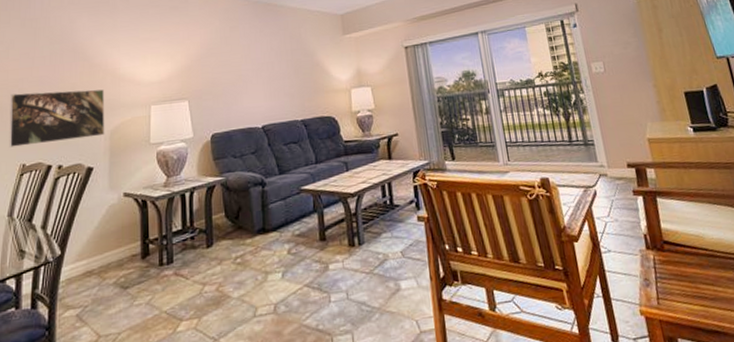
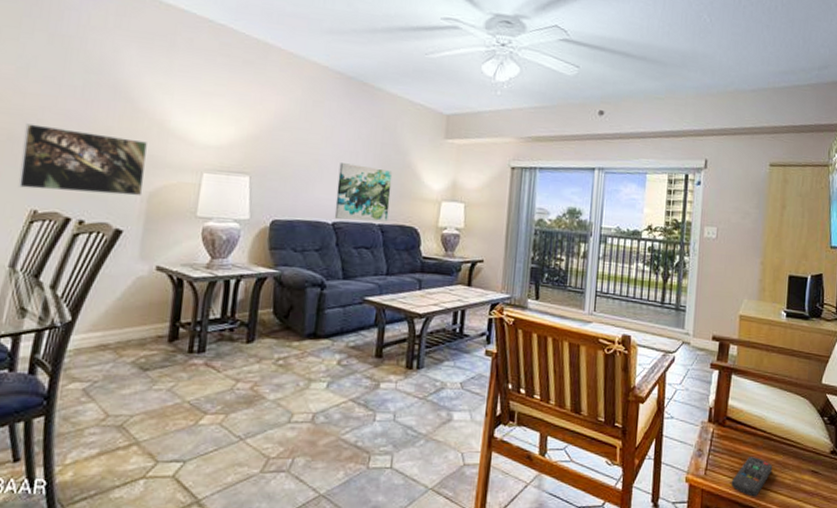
wall art: none [260,72,309,122] -> present [334,163,393,222]
remote control: none [687,277,727,321] -> present [731,457,773,497]

